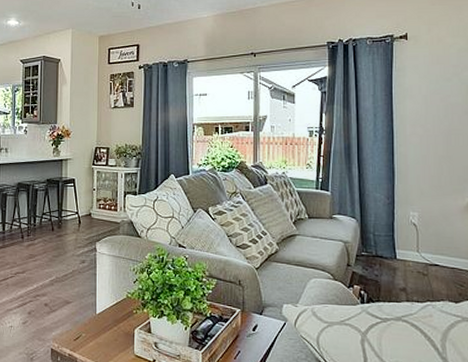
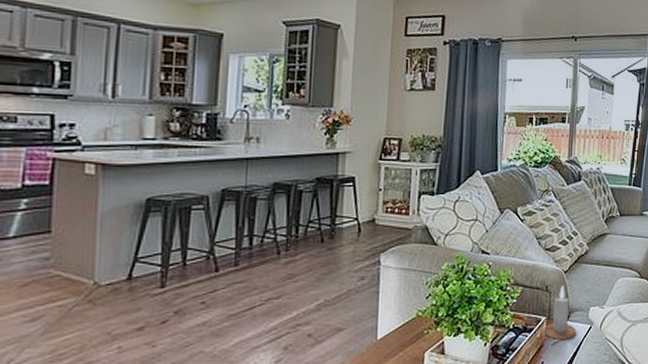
candle: none [239,281,271,333] -> present [544,286,576,340]

